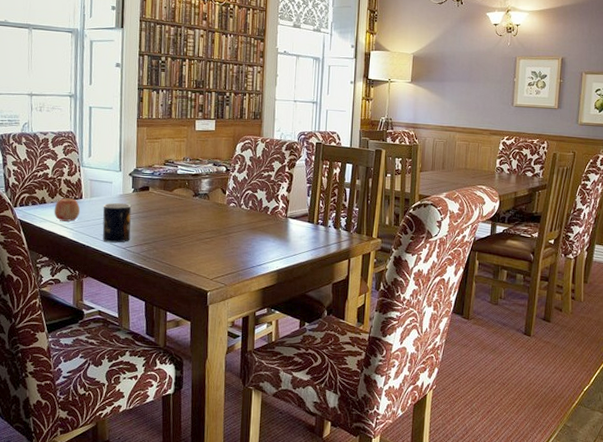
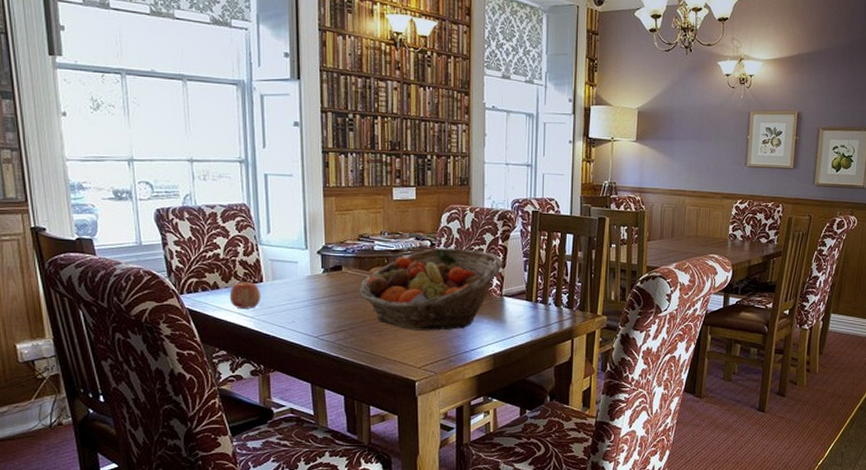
mug: present [102,203,132,243] -> none [288,286,323,331]
fruit basket: none [162,173,289,247] -> present [359,247,503,331]

